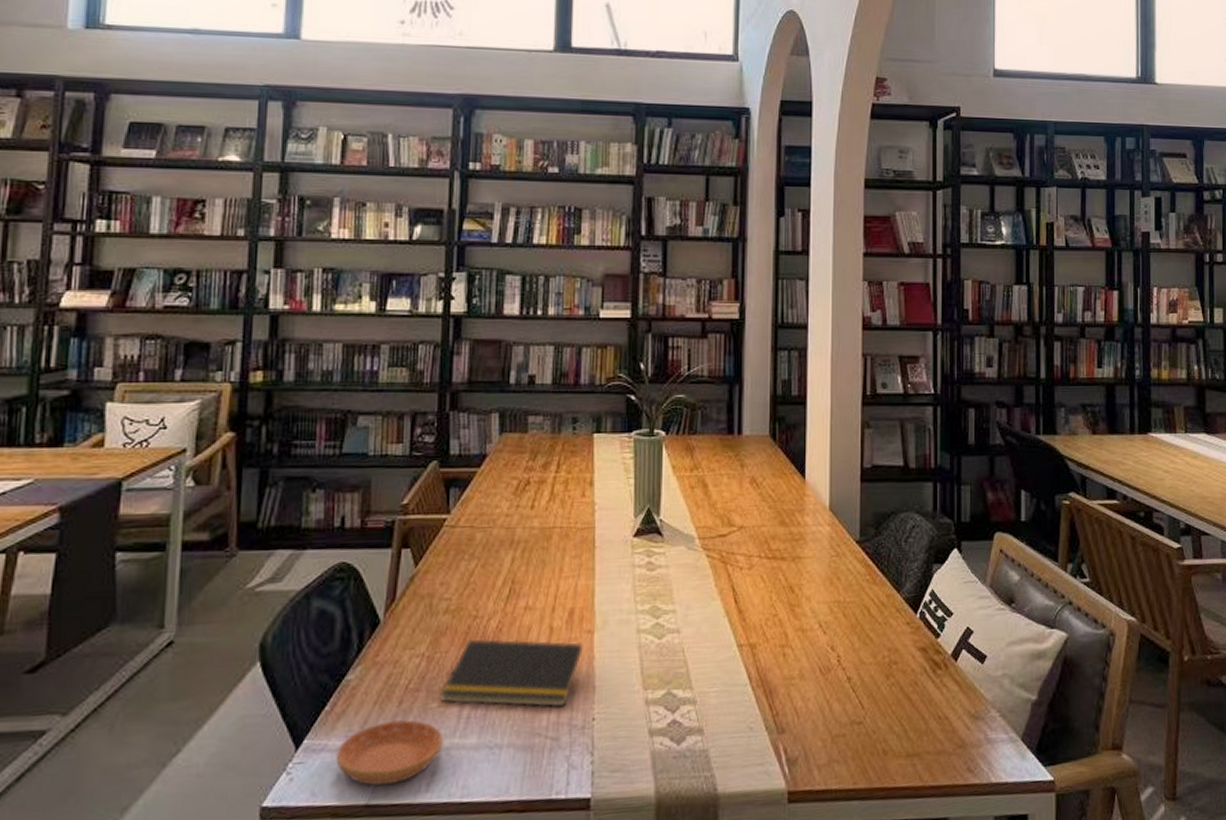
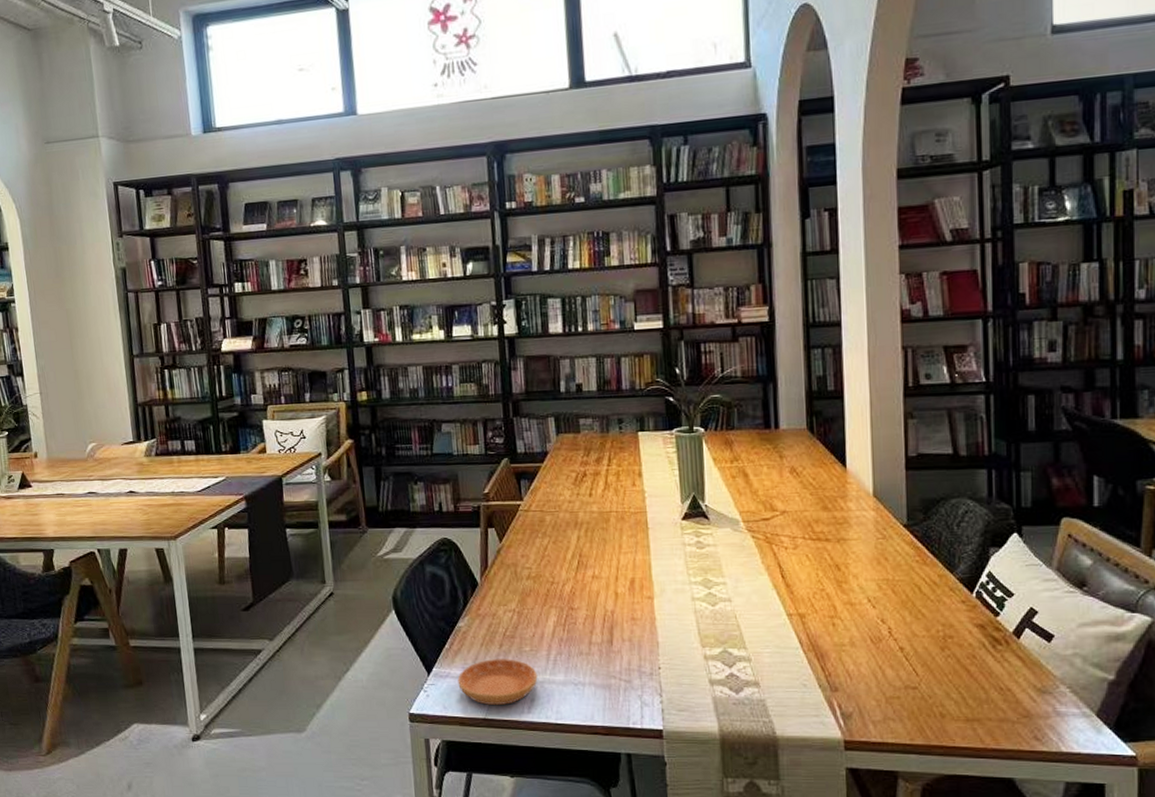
notepad: present [440,638,583,708] -> none [530,599,646,657]

